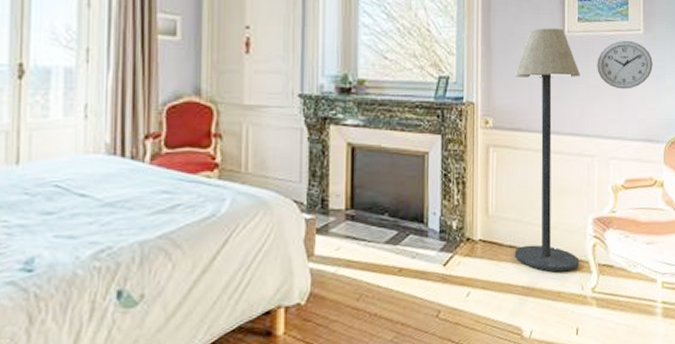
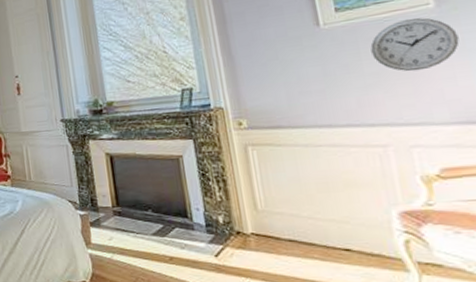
floor lamp: present [514,28,581,272] -> none [264,23,389,269]

